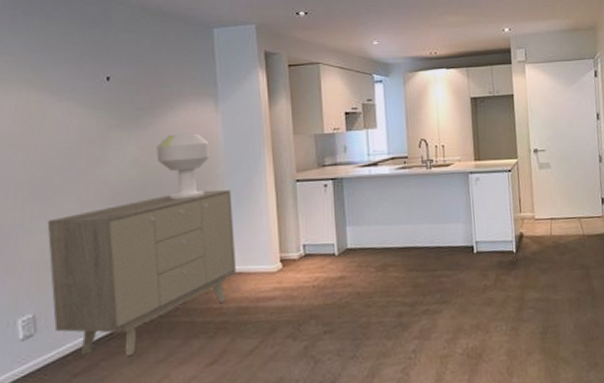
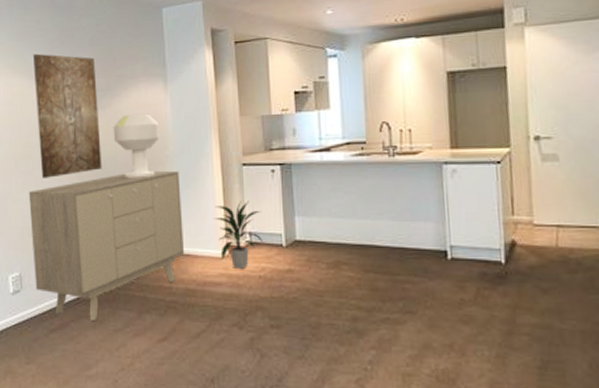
wall art: none [56,67,143,205] -> present [32,53,102,178]
indoor plant: none [267,215,317,281] -> present [213,201,264,268]

